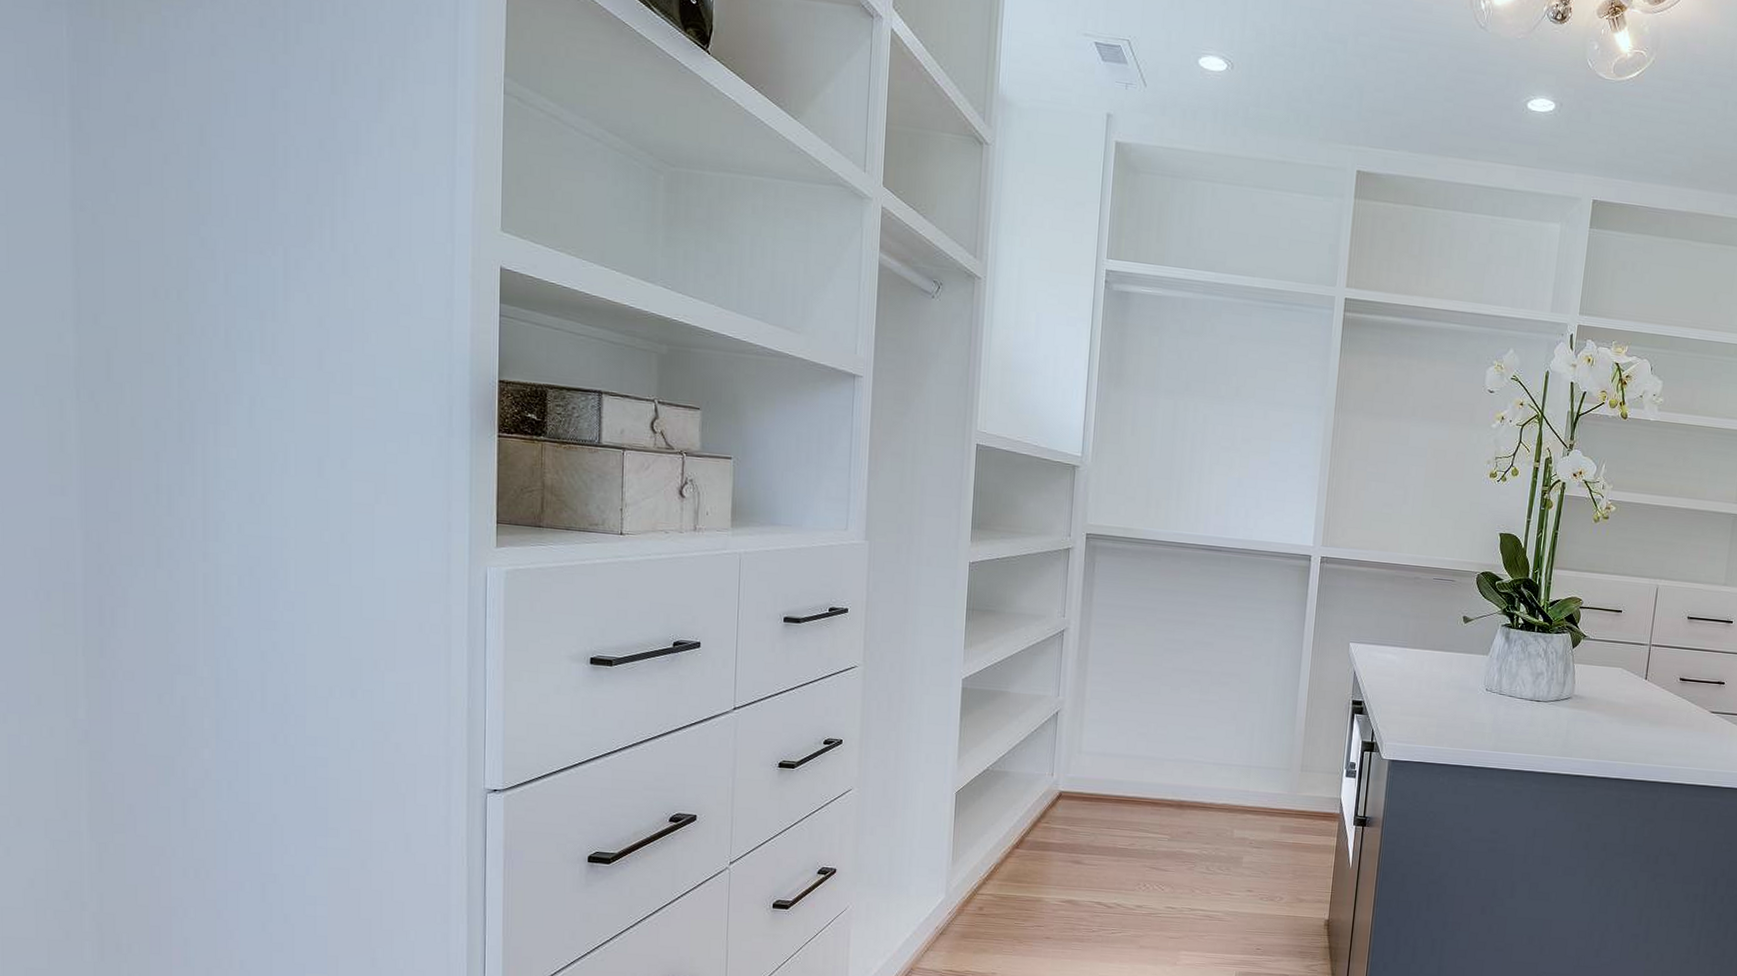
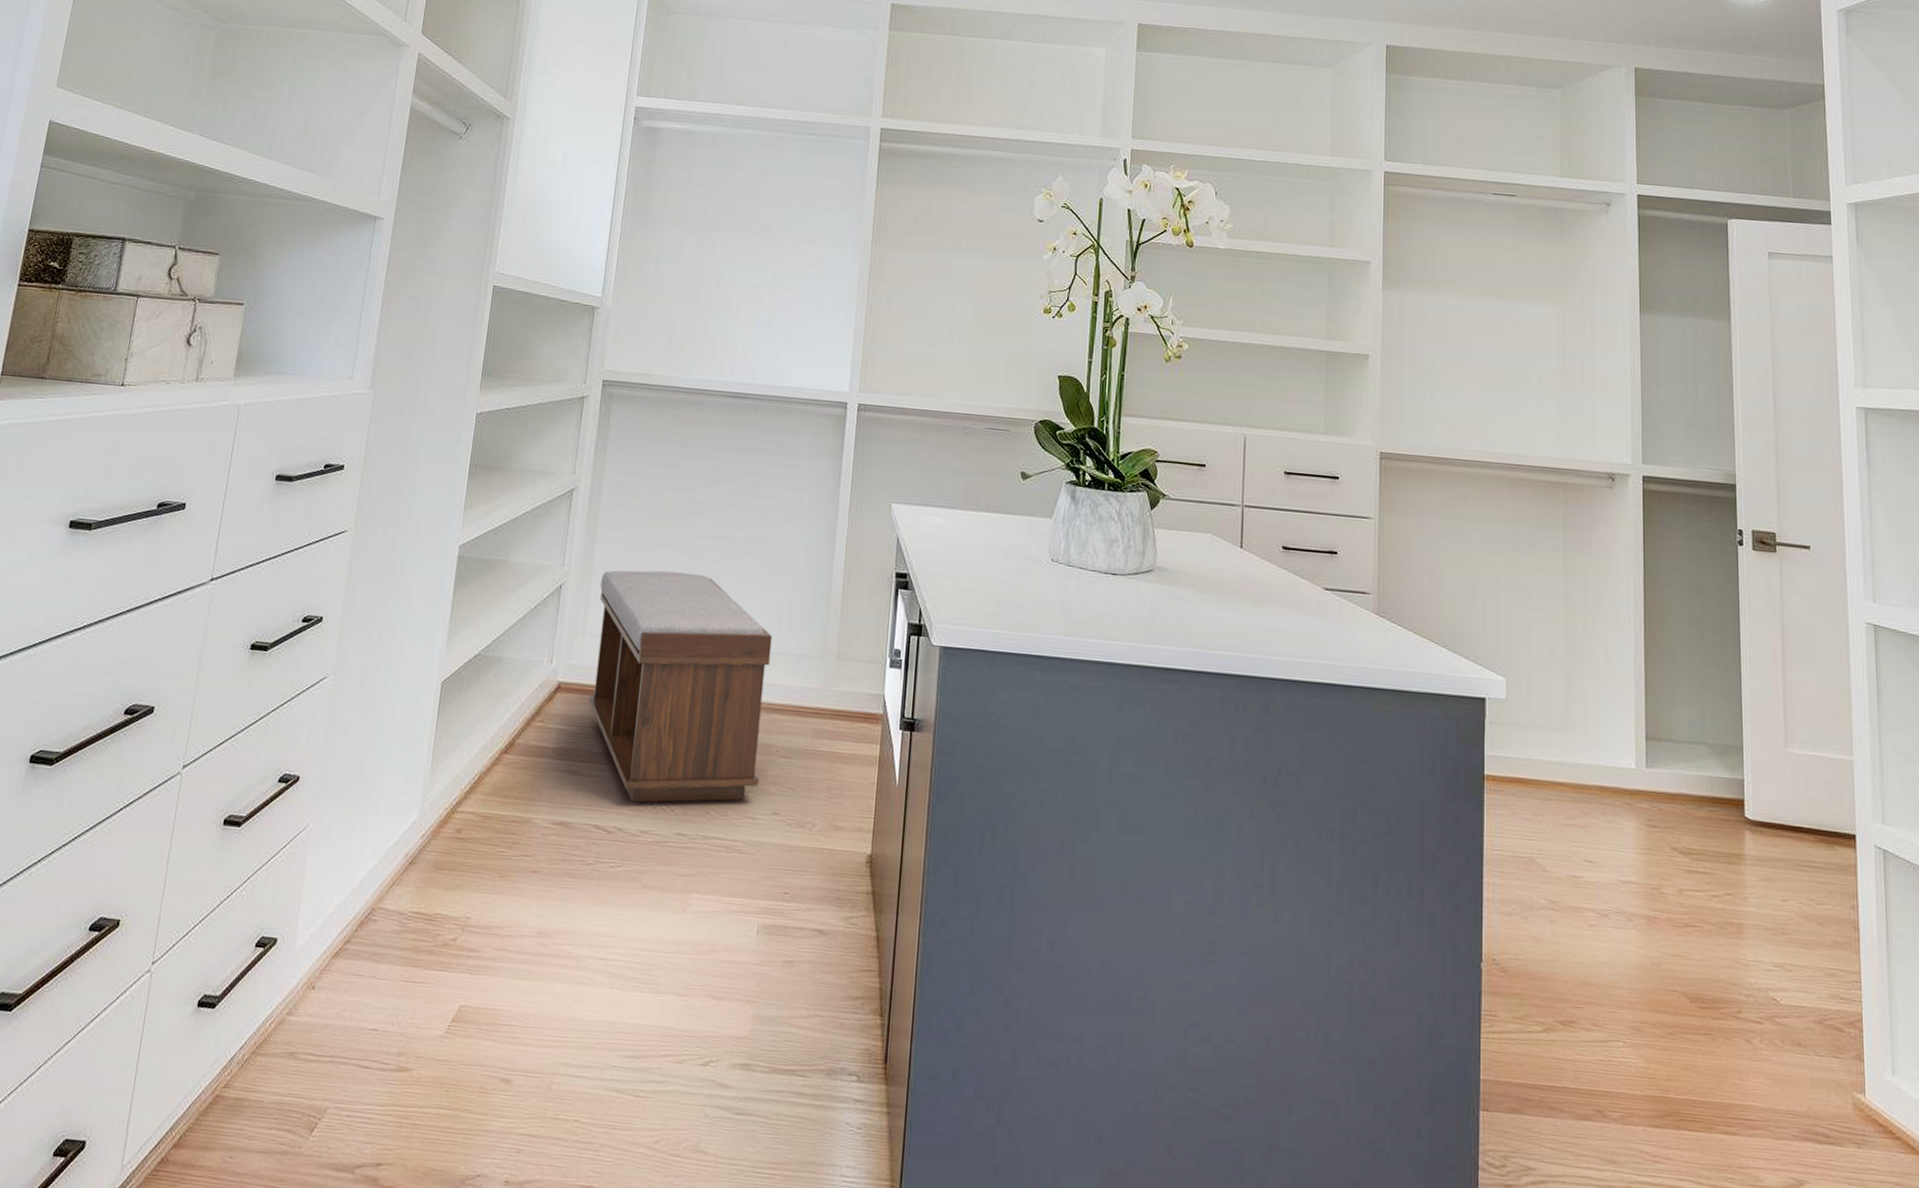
bench: none [1087,699,1245,884] -> present [589,570,772,803]

